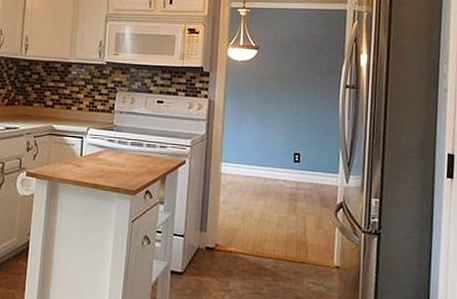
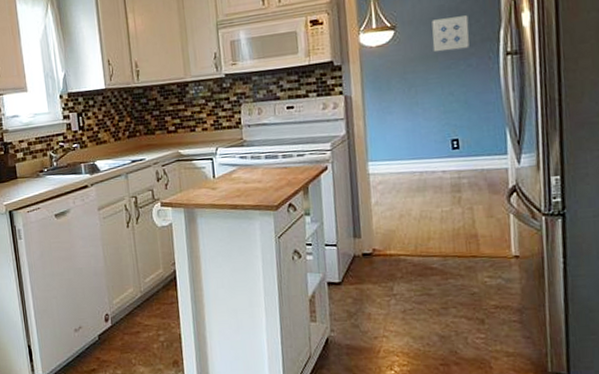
wall art: none [287,47,319,76] -> present [431,15,470,53]

